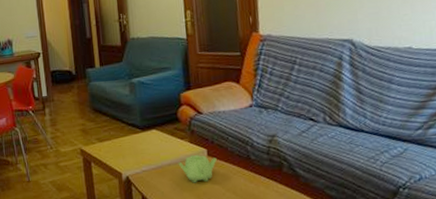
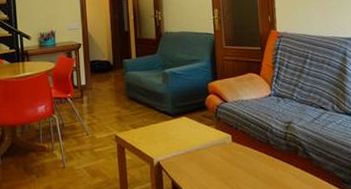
teapot: present [178,155,217,183] -> none [205,140,240,168]

